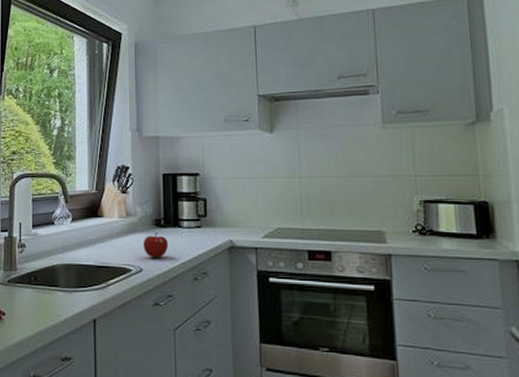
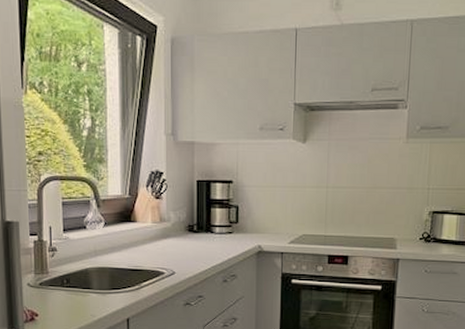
fruit: present [144,232,168,258] -> none [176,238,200,262]

